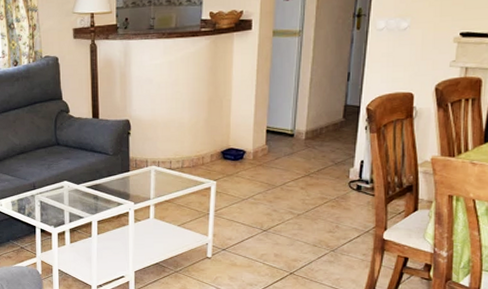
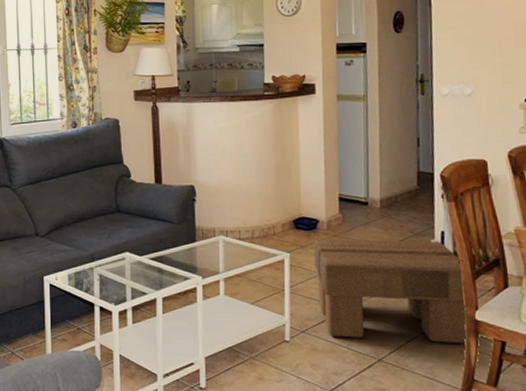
footstool: none [239,167,378,259] -> present [313,238,467,343]

